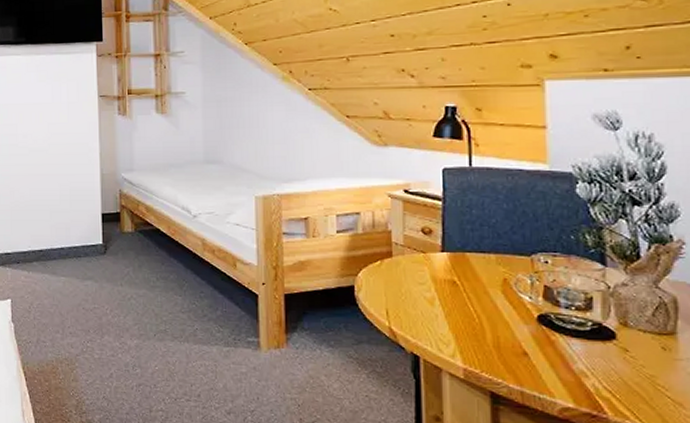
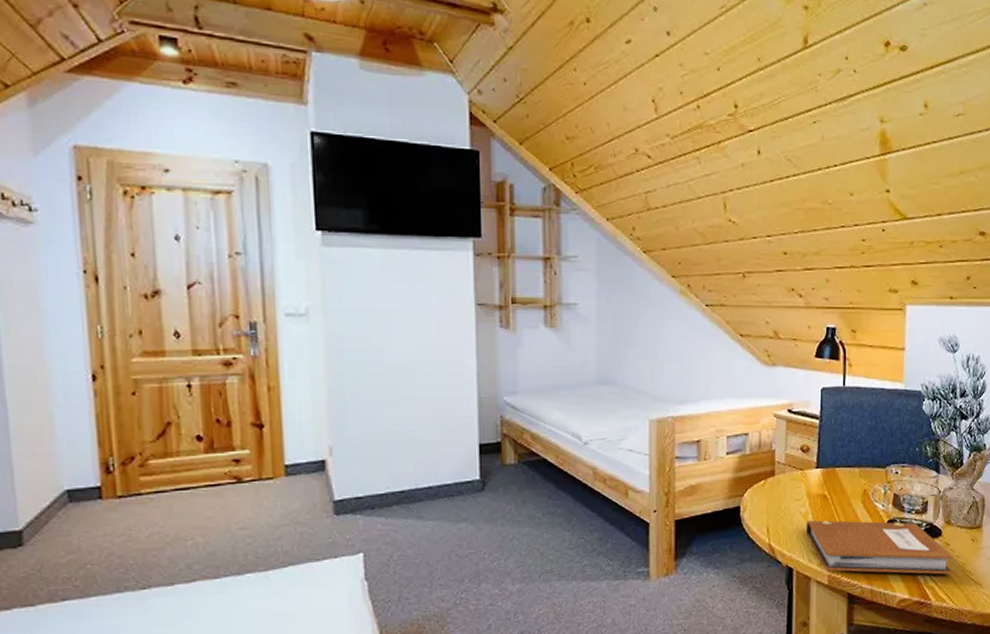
notebook: none [433,307,637,386] -> present [807,520,953,575]

